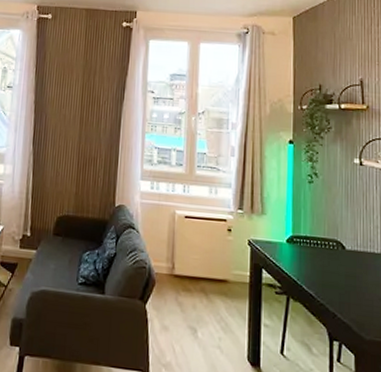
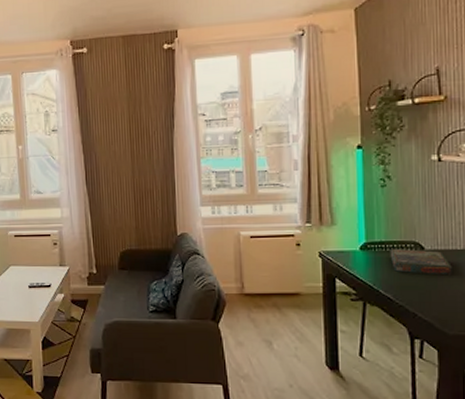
board game: none [314,244,370,278] -> present [390,248,452,276]

